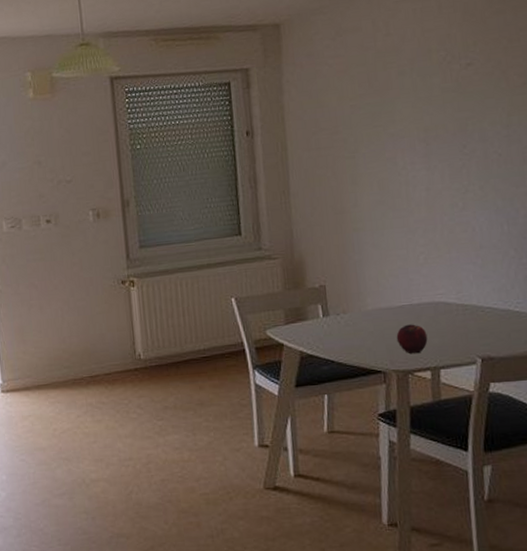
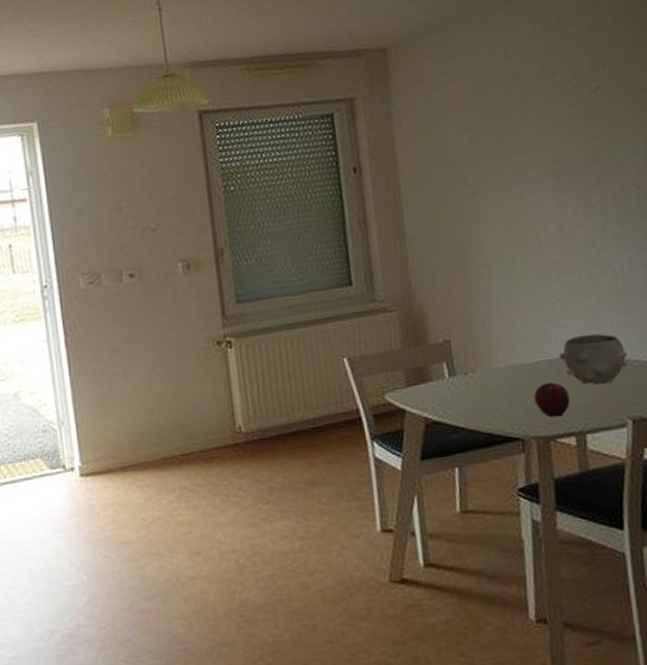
bowl: none [420,283,480,326] -> present [558,333,628,384]

